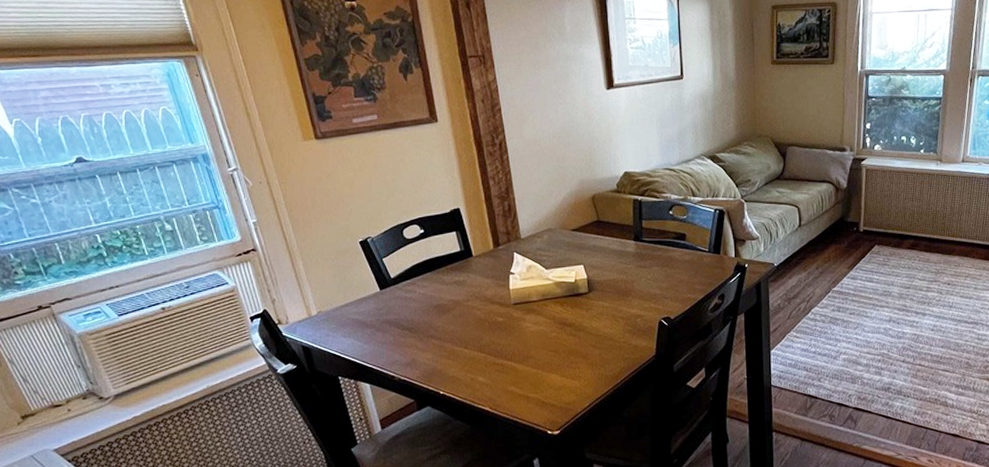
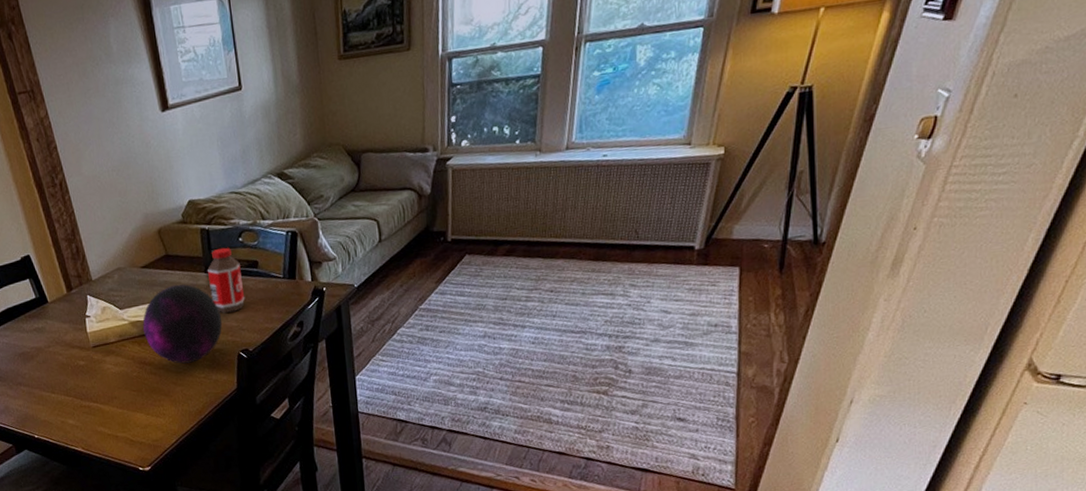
decorative orb: none [567,249,647,327] -> present [142,284,223,364]
bottle: none [637,218,671,281] -> present [208,247,245,313]

